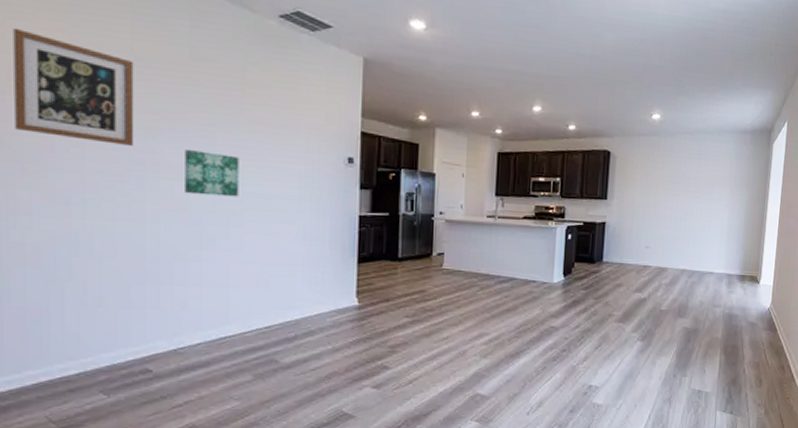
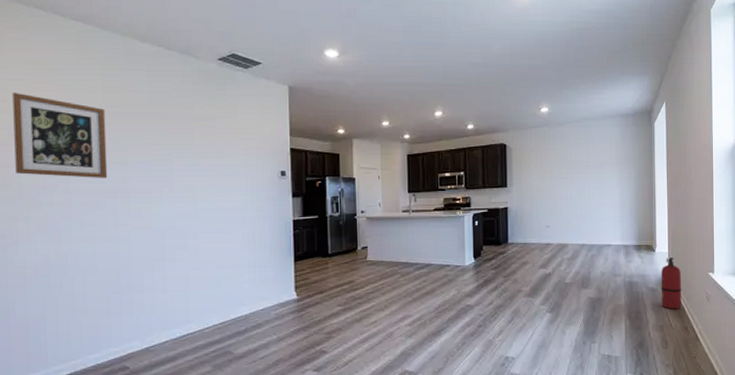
wall art: present [185,150,239,197] -> none [148,177,193,214]
fire extinguisher: none [759,291,784,347] -> present [661,257,682,310]

